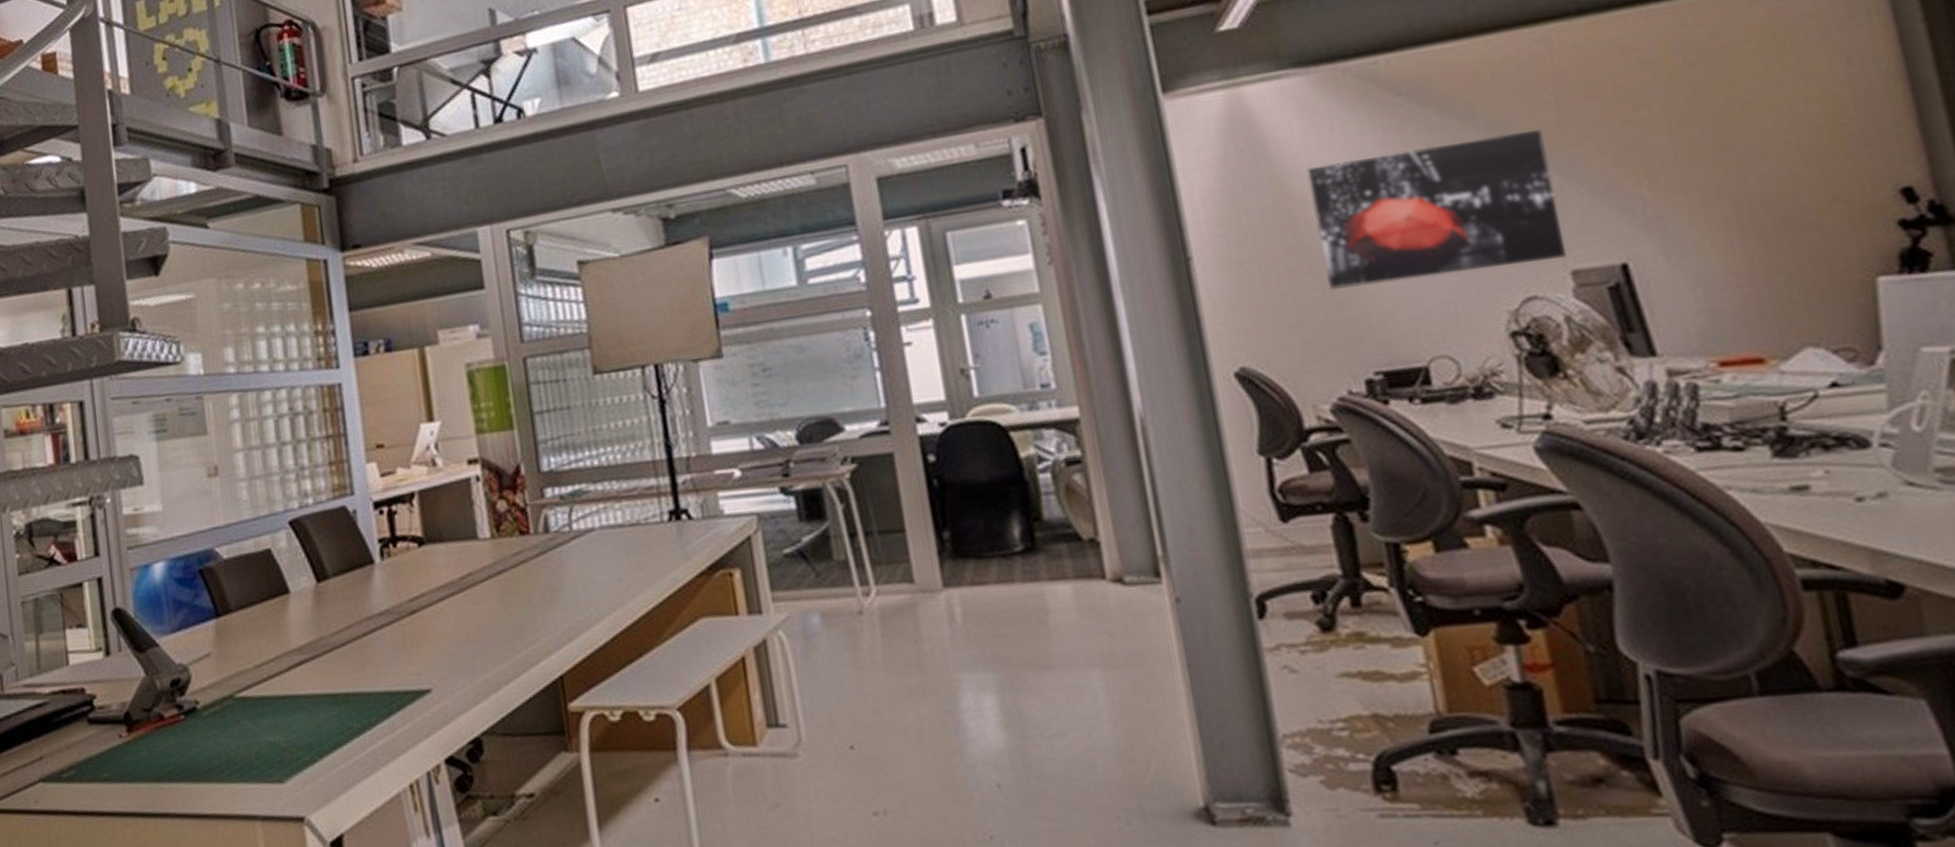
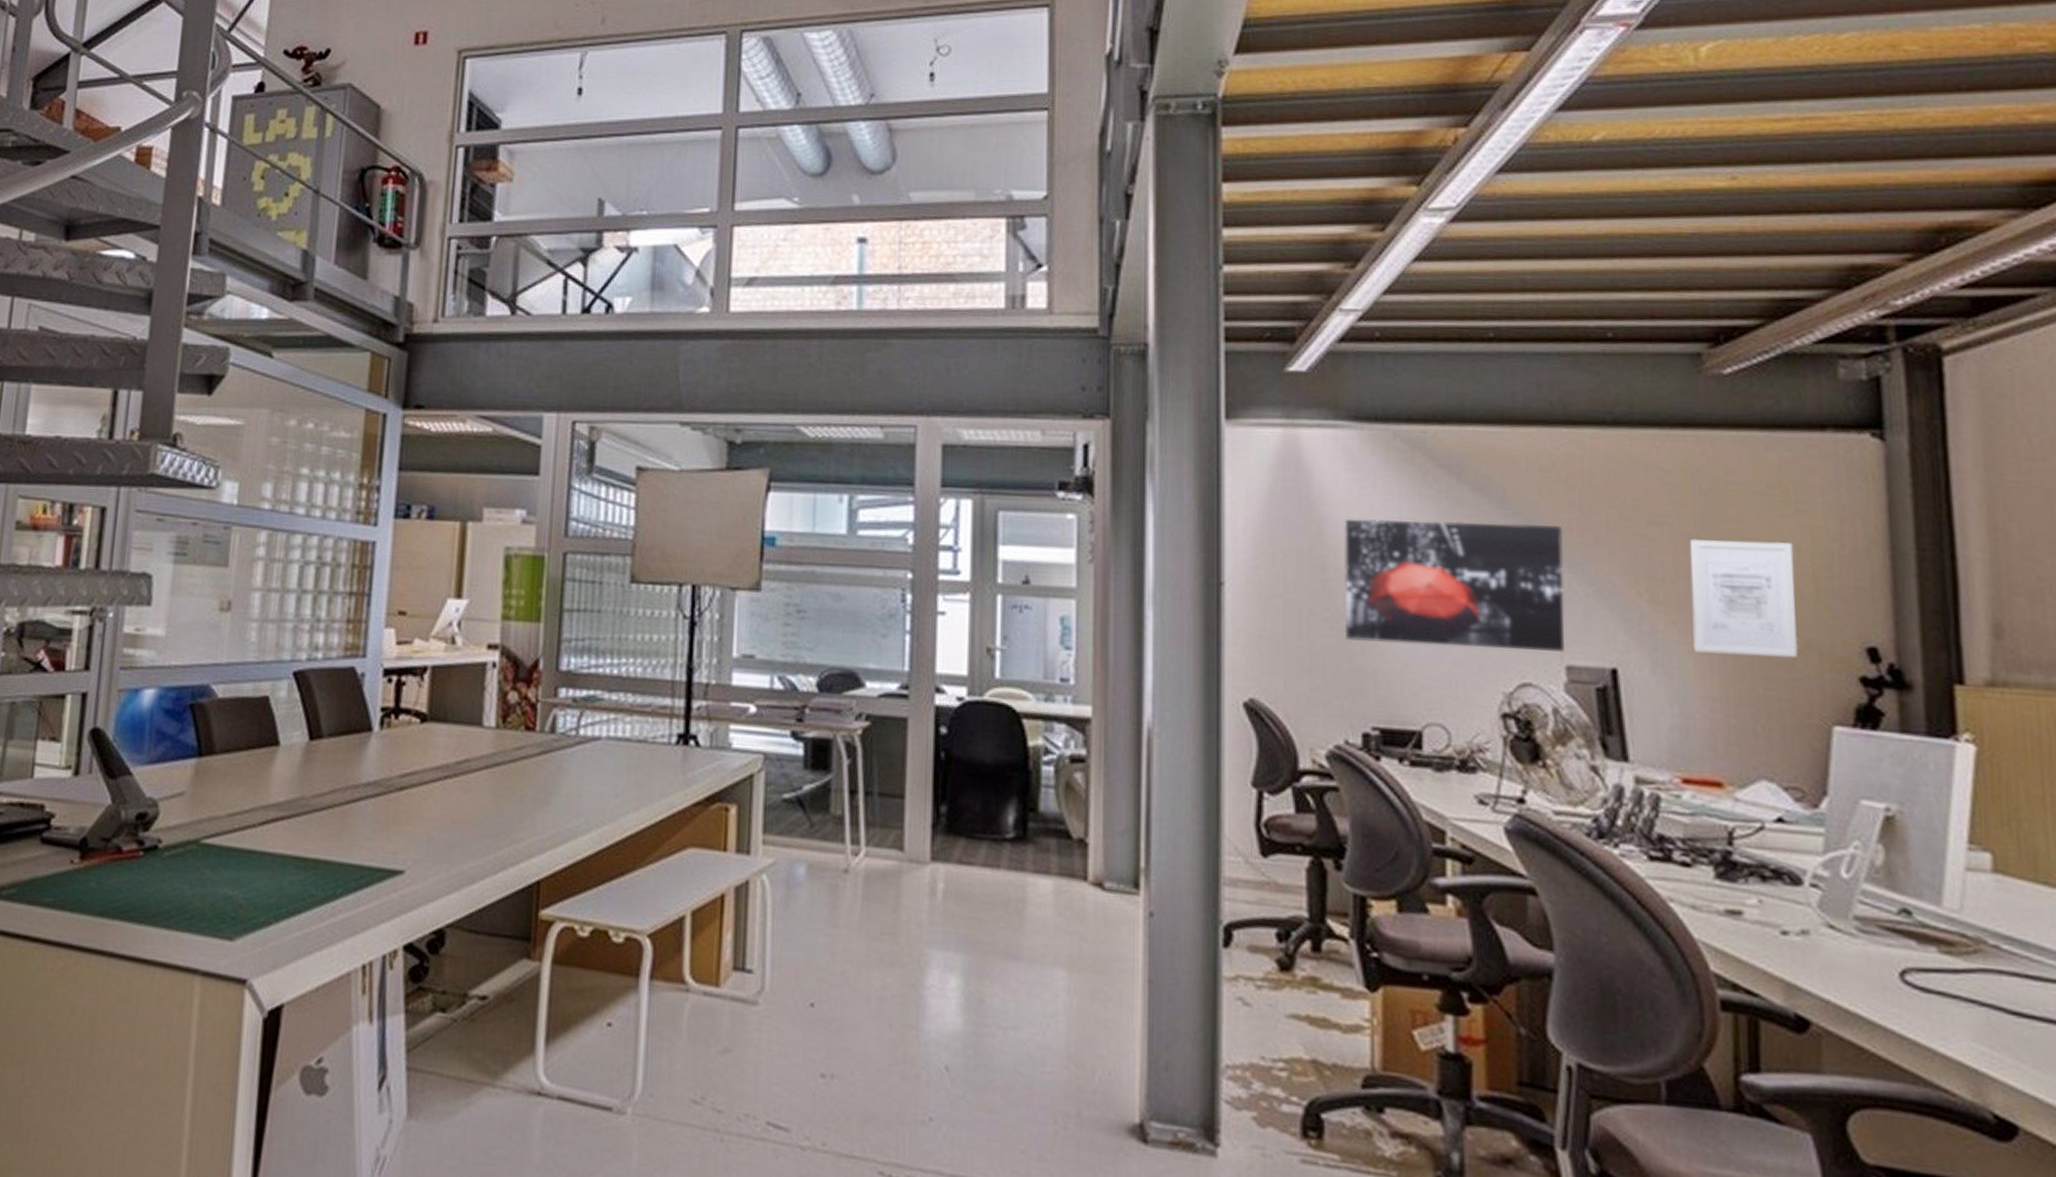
wall art: none [1684,96,1824,230] -> present [1689,539,1798,658]

